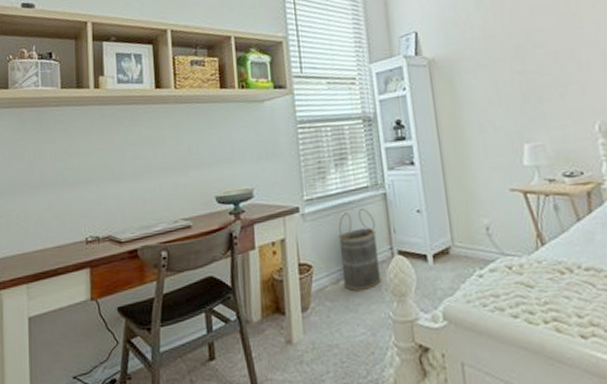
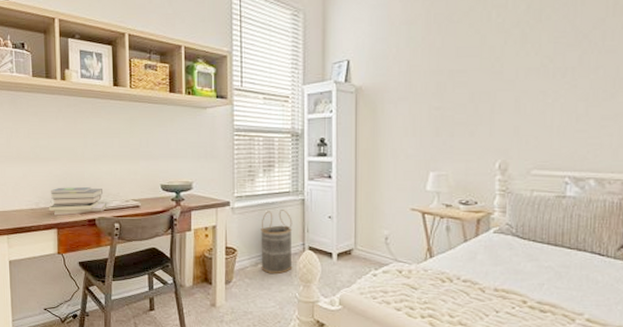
books: none [79,210,151,251] -> present [48,187,106,216]

